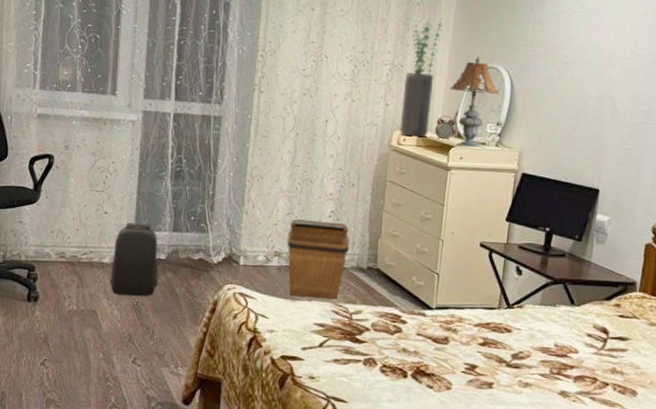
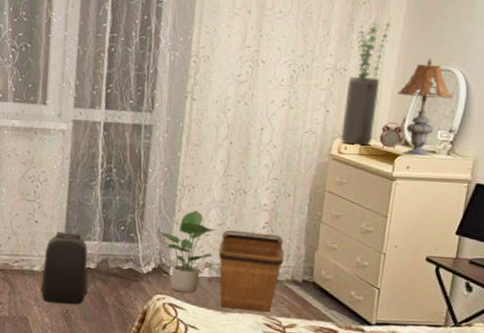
potted plant: none [227,200,285,282] -> present [157,210,217,293]

